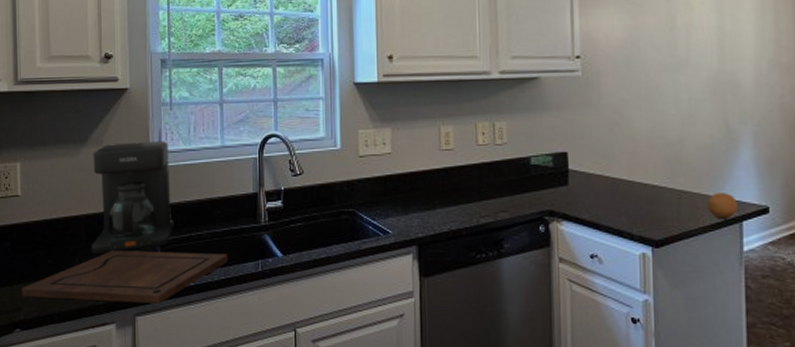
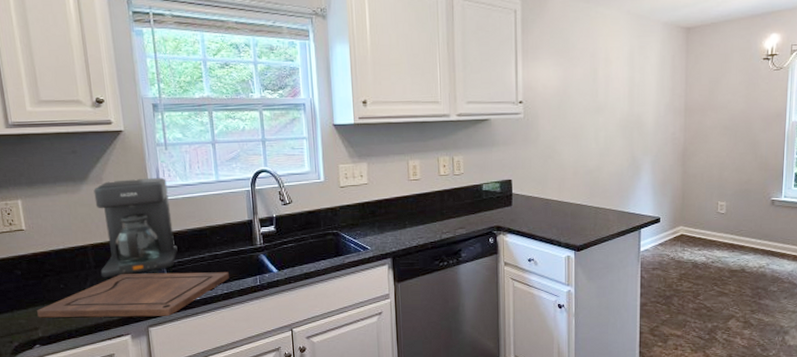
fruit: present [707,193,737,219] -> none [616,208,638,228]

